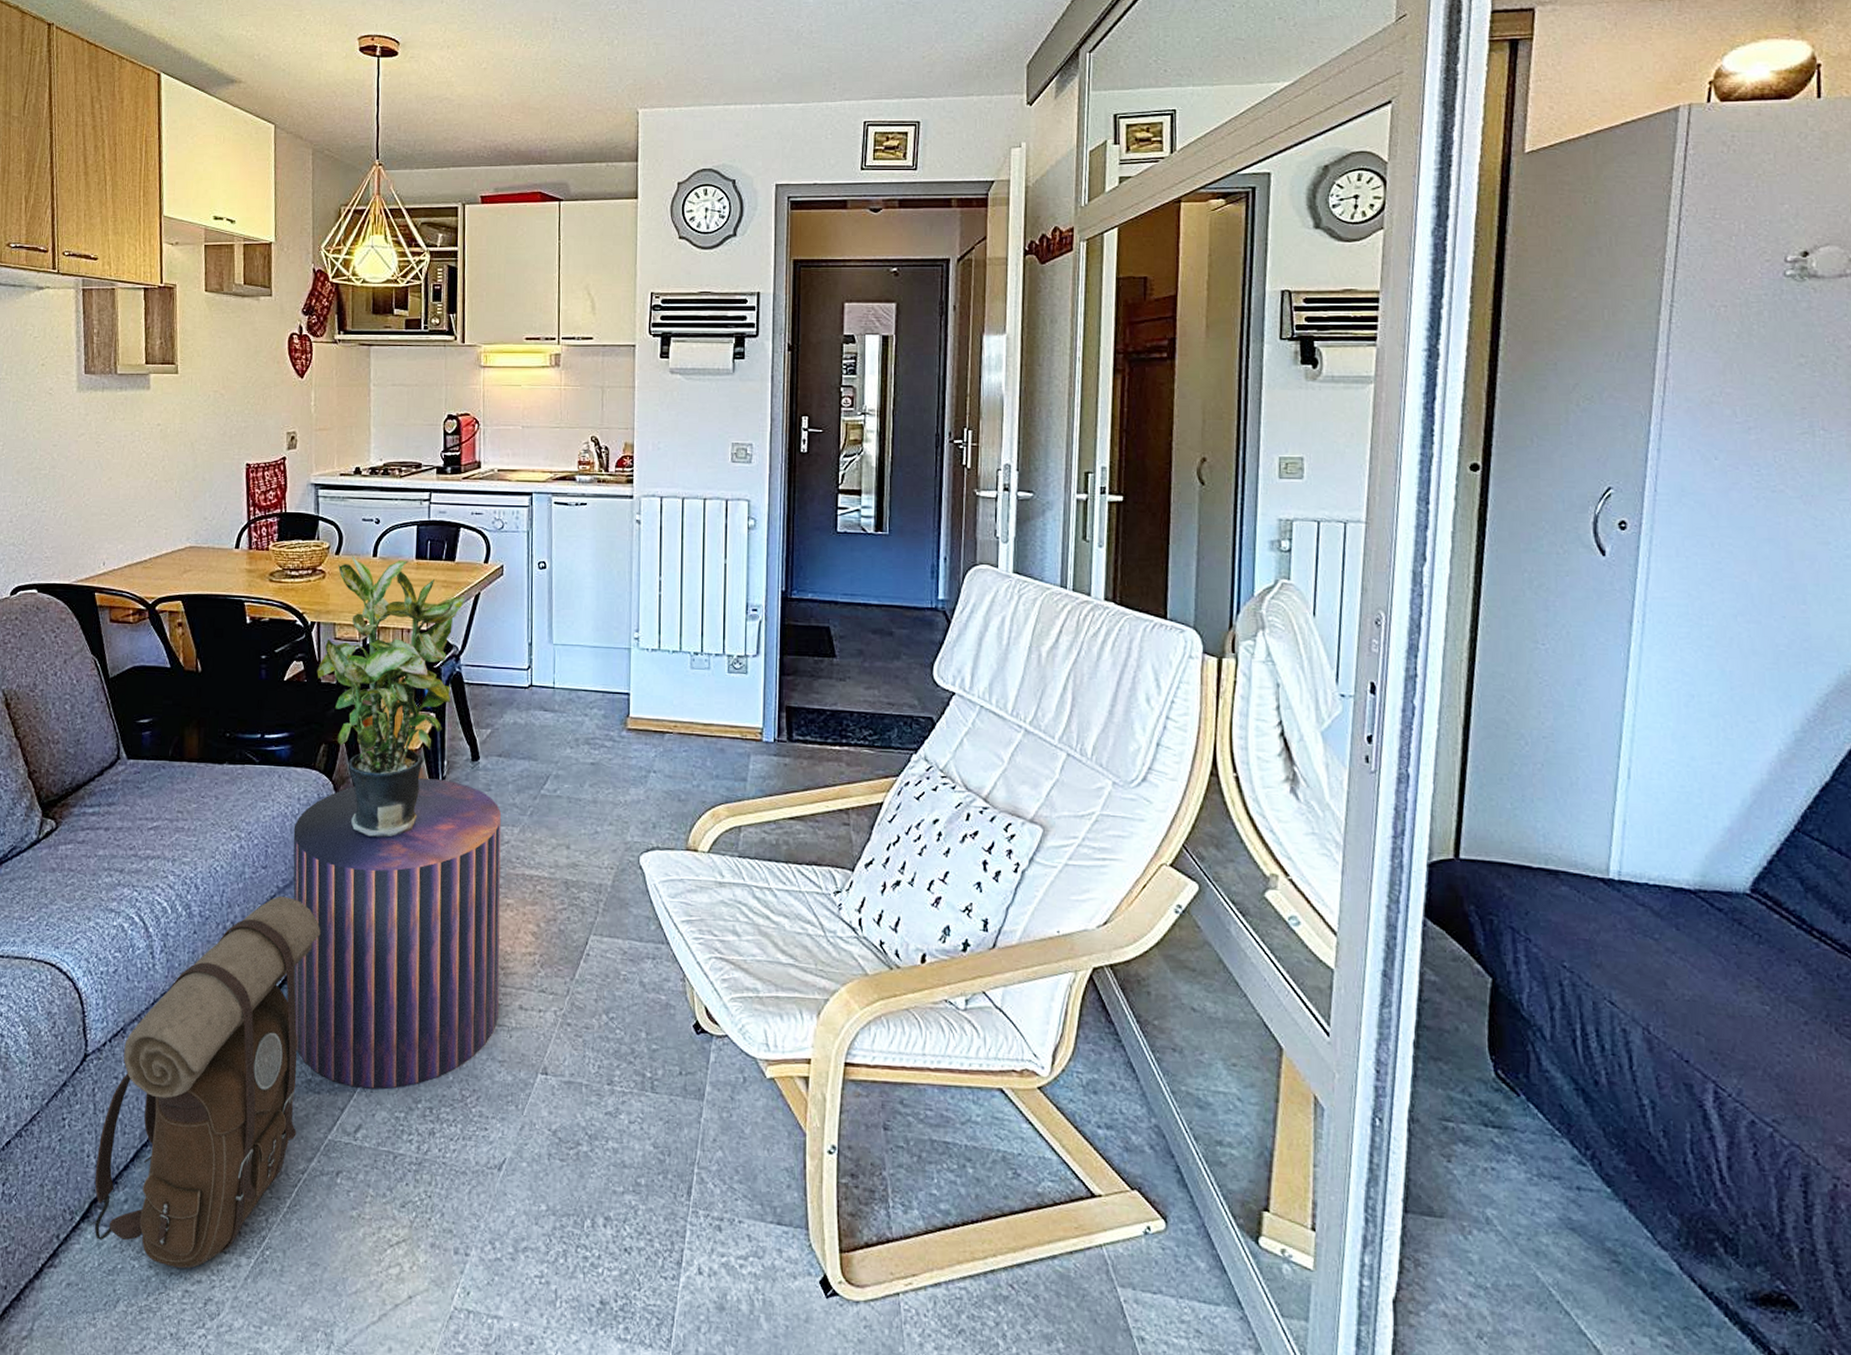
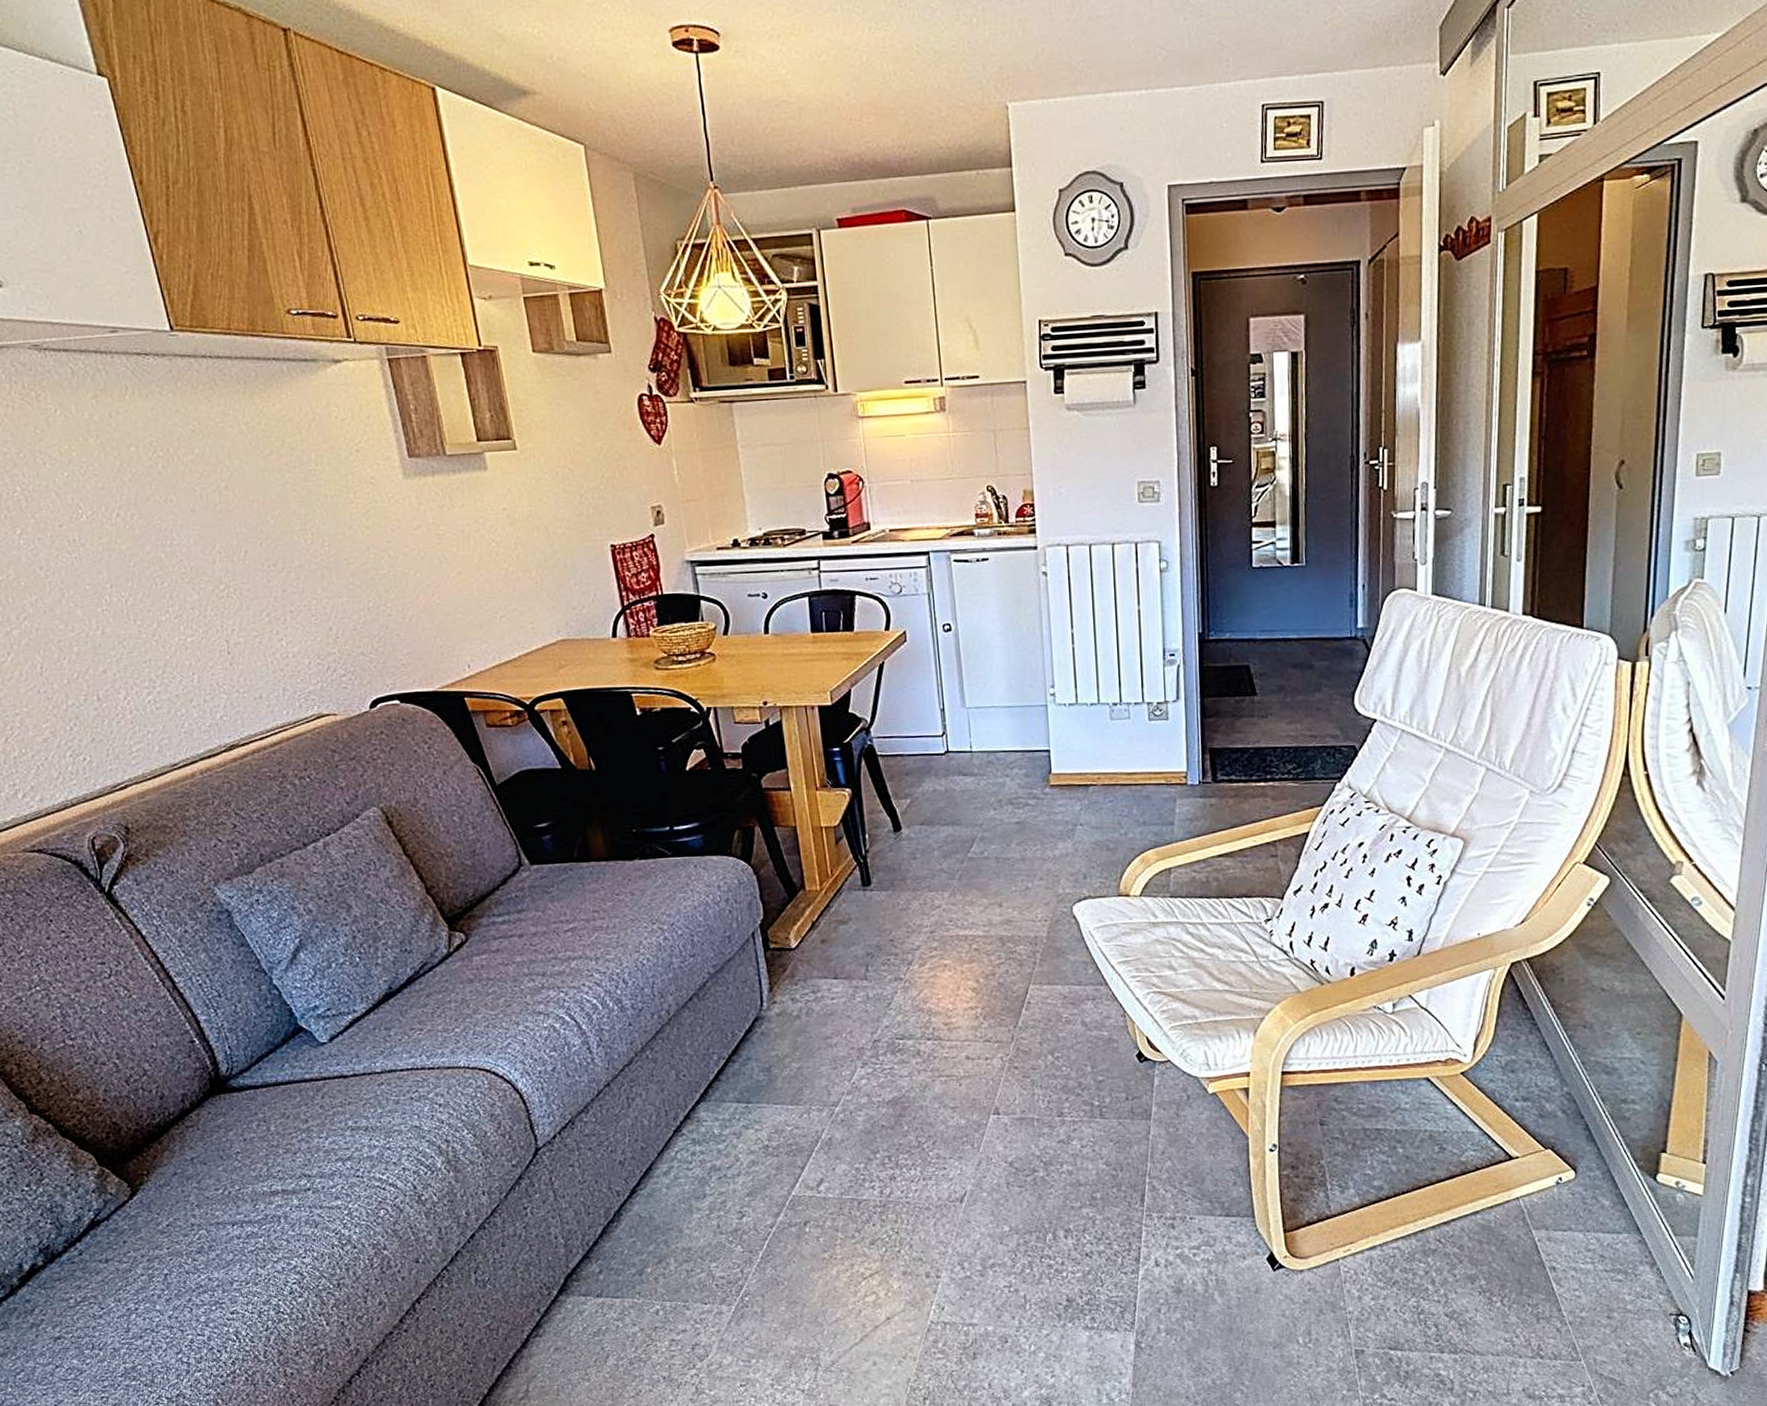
backpack: present [90,896,321,1269] -> none [564,981,760,1322]
stool: present [293,778,502,1089] -> none [717,853,946,1147]
potted plant: present [317,554,466,838] -> none [720,633,869,915]

